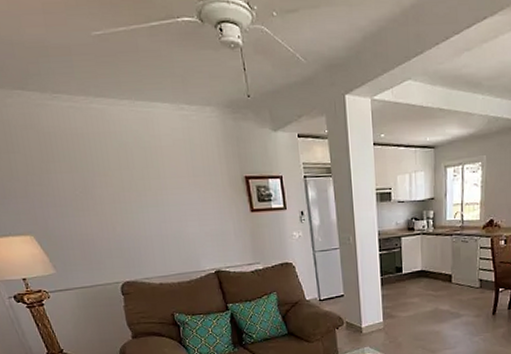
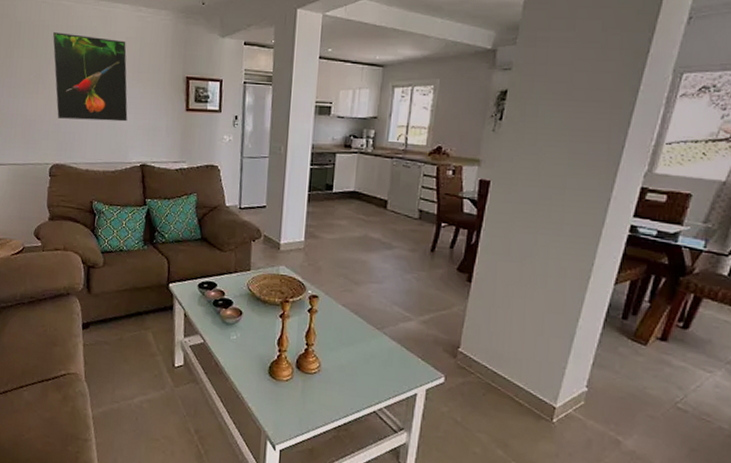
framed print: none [90,140,192,234] -> present [53,32,128,122]

